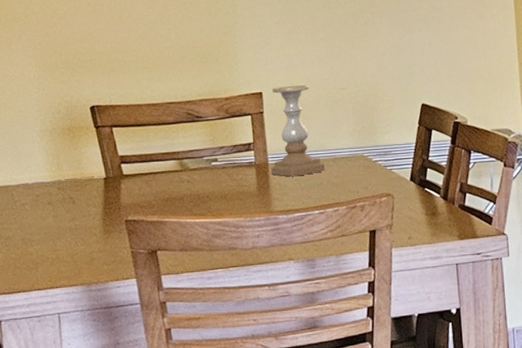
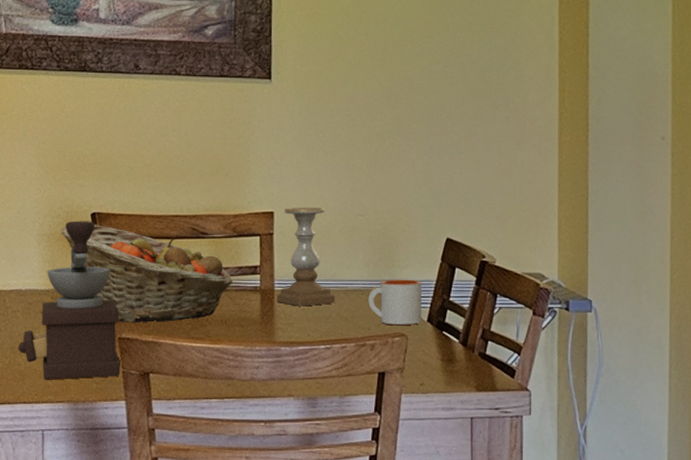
coffee grinder: none [29,114,129,266] -> present [18,221,120,380]
fruit basket: none [62,117,229,206] -> present [61,225,232,323]
mug: none [355,143,405,187] -> present [368,279,422,326]

